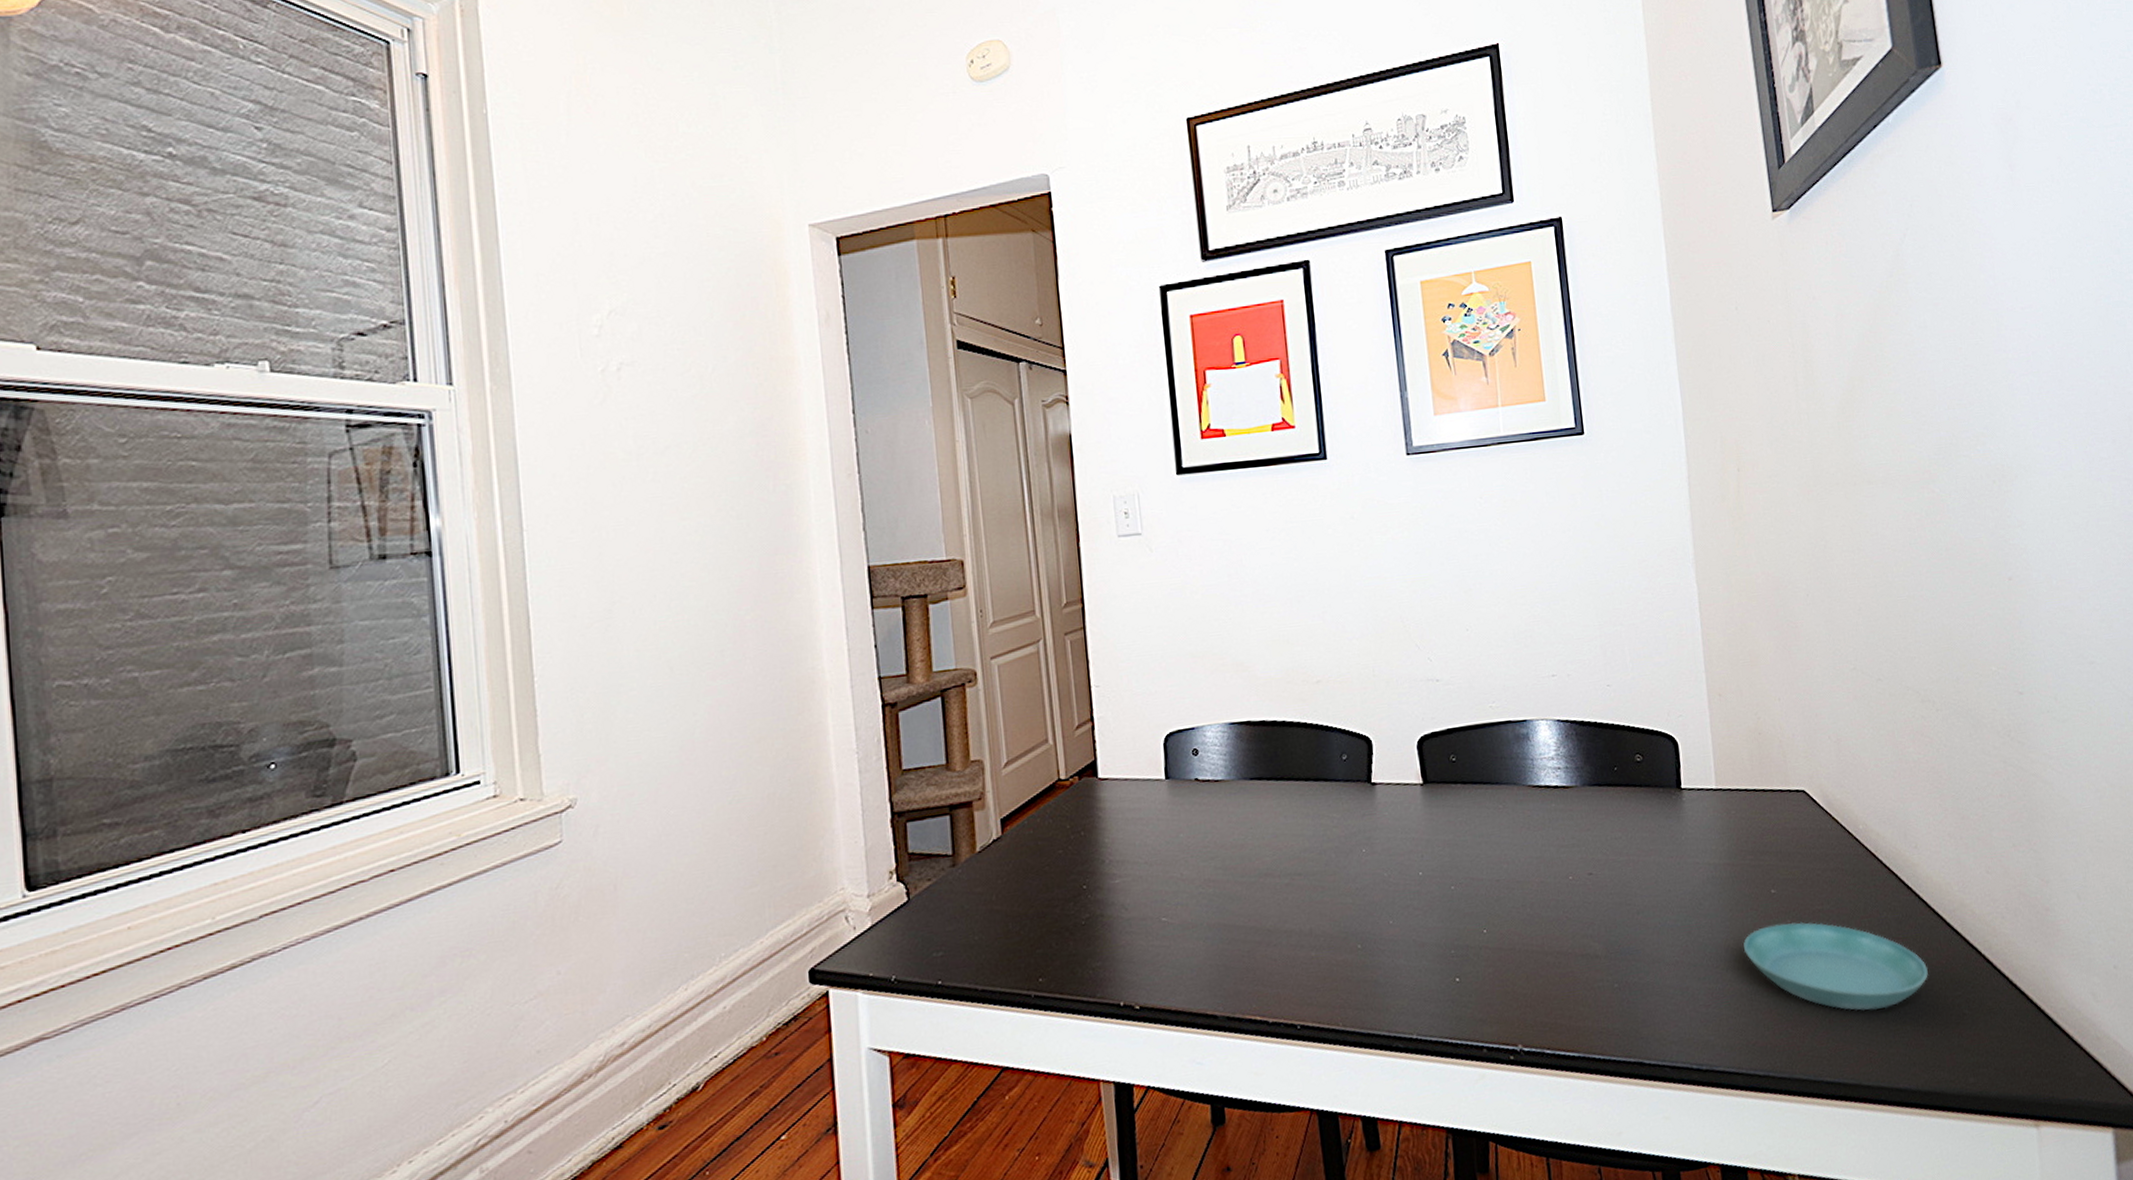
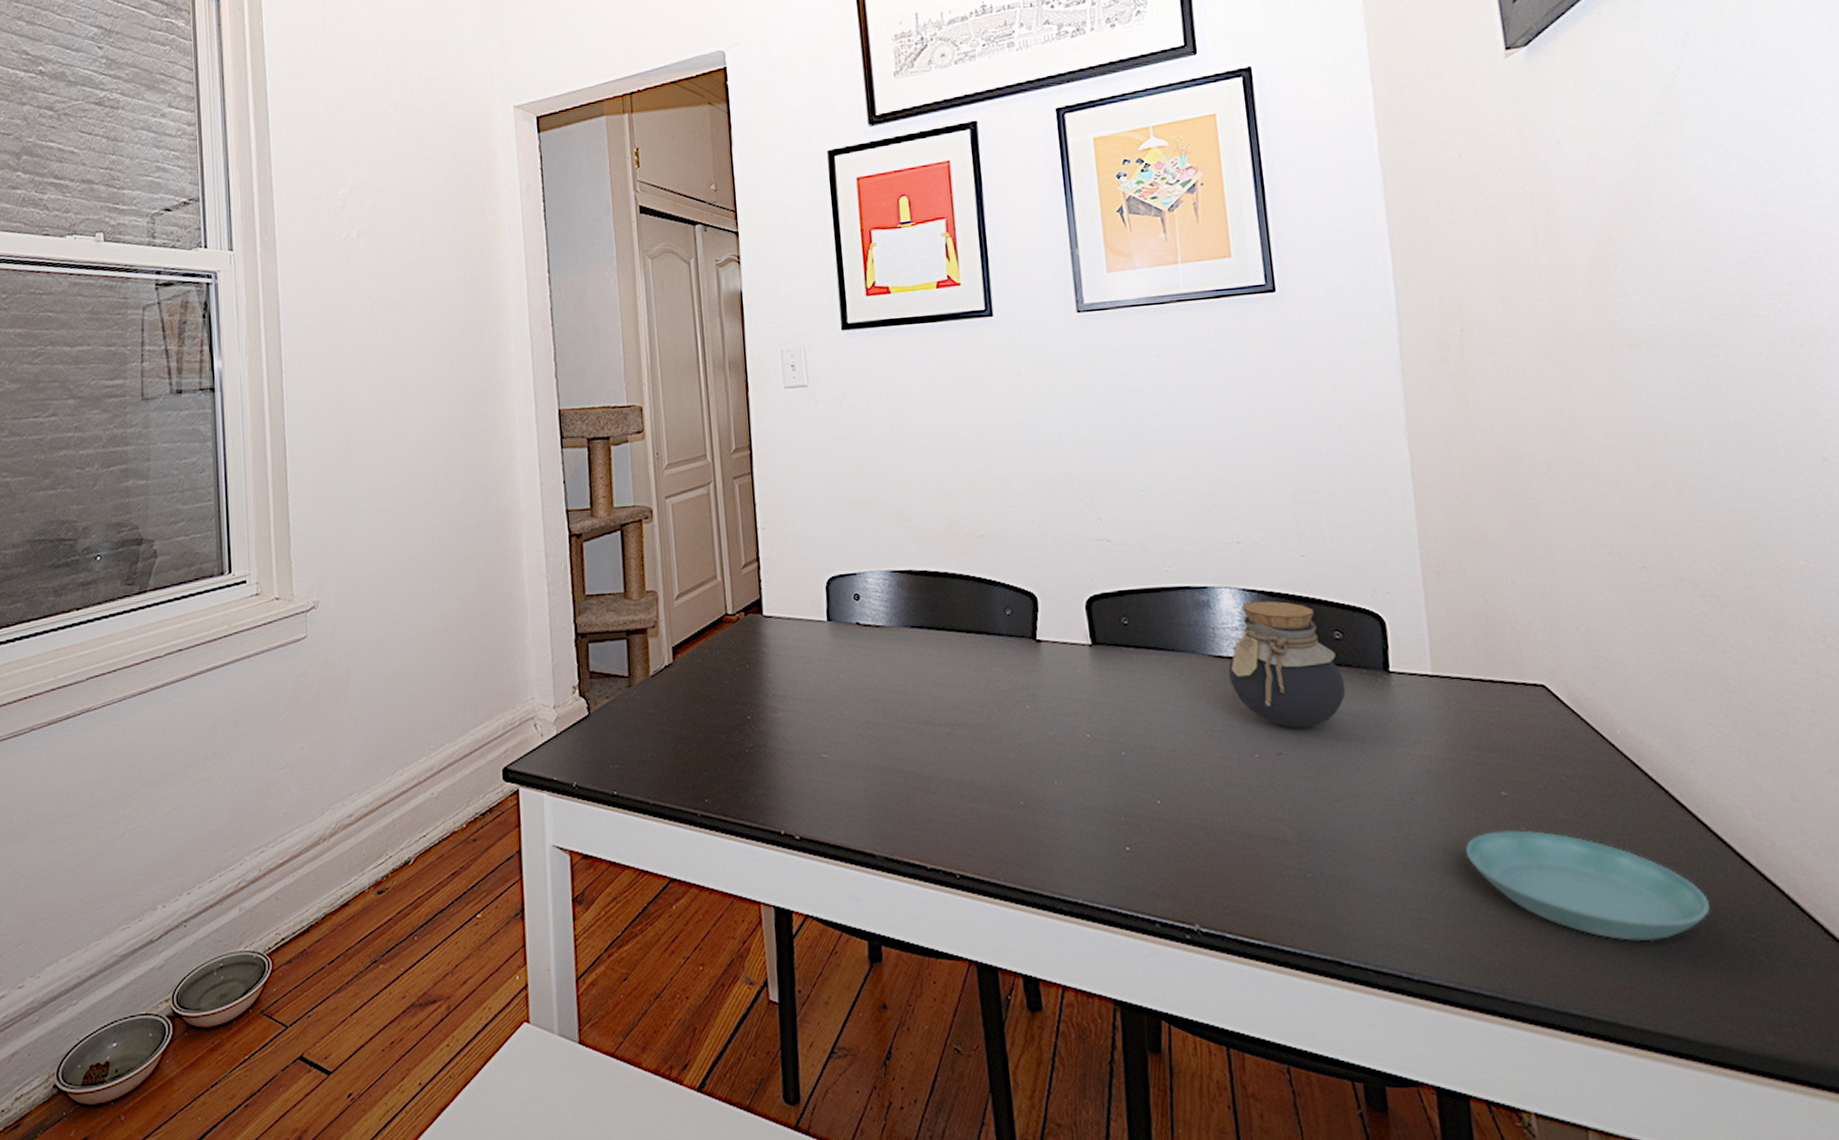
jar: none [1545,729,1646,849] -> present [1228,600,1346,728]

